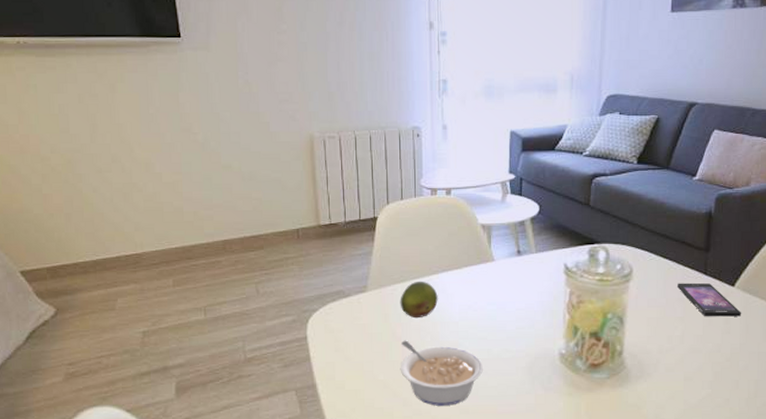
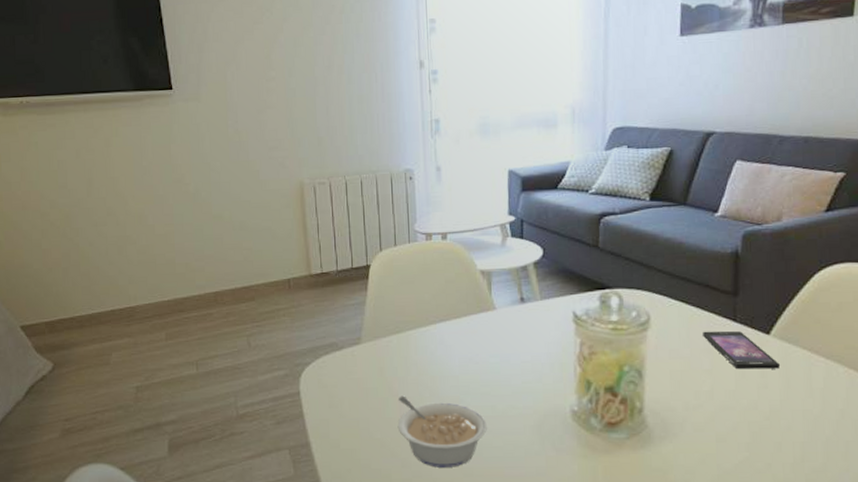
fruit: present [400,281,438,319] -> none [395,331,436,372]

